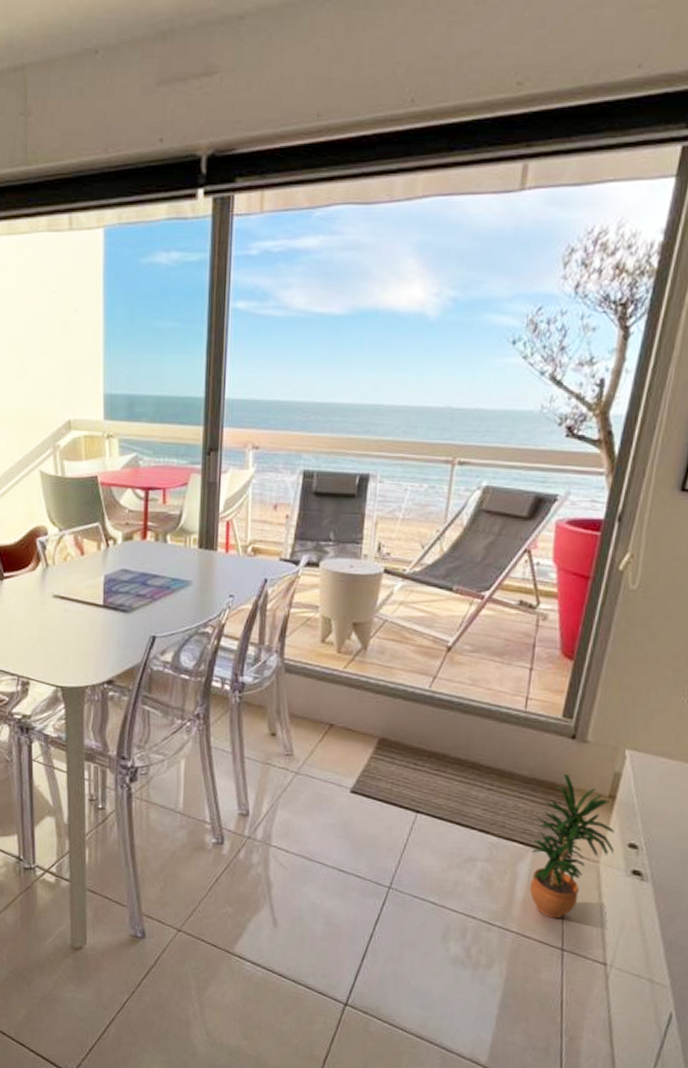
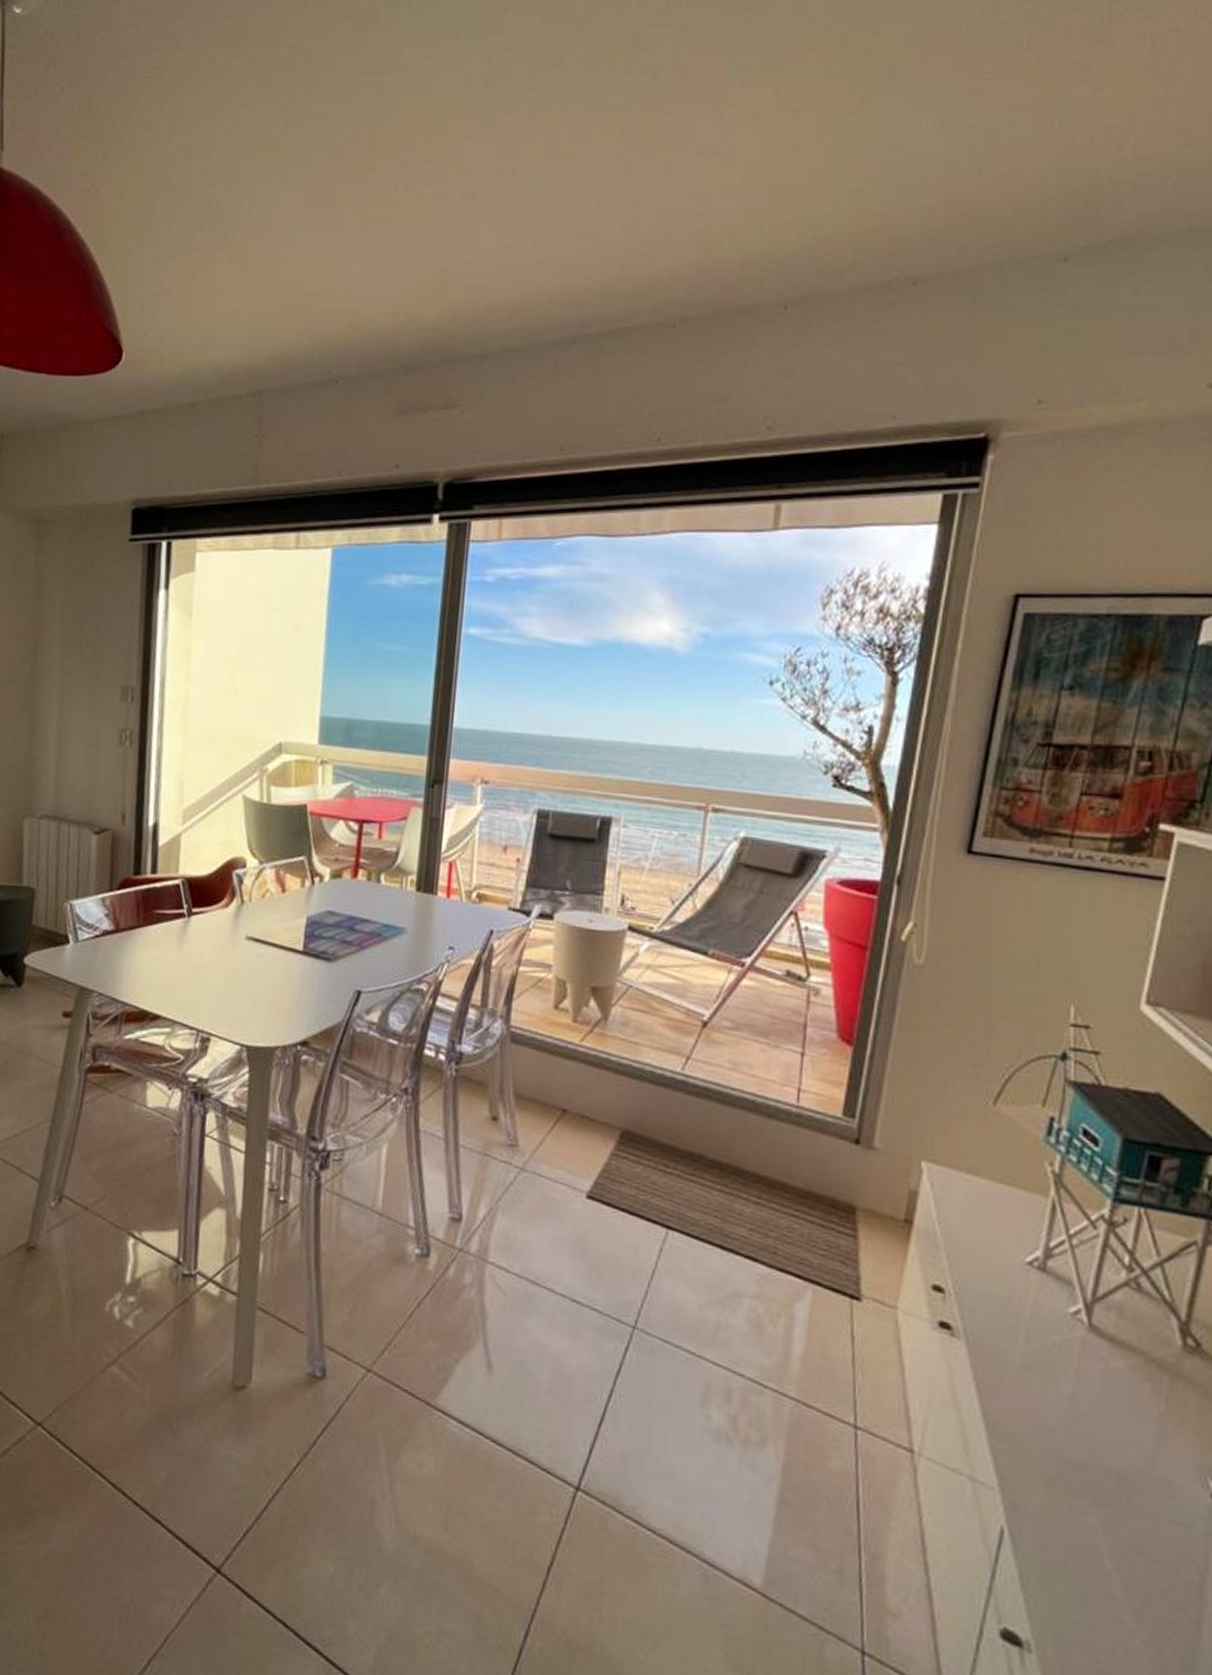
potted plant: present [529,774,615,918] -> none [810,1189,915,1382]

